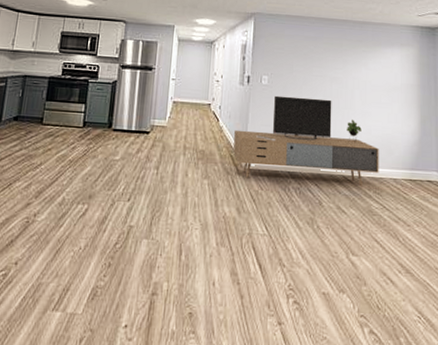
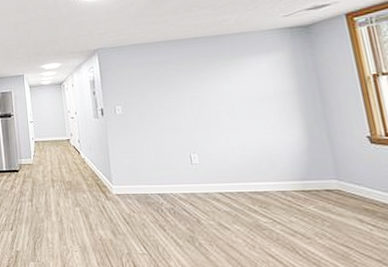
media console: present [233,95,379,186] -> none [97,119,262,203]

